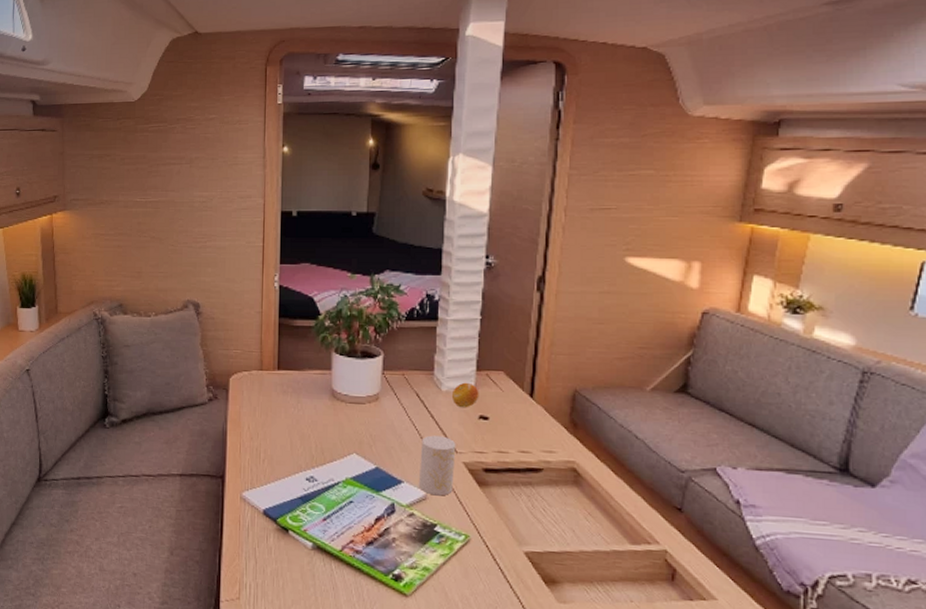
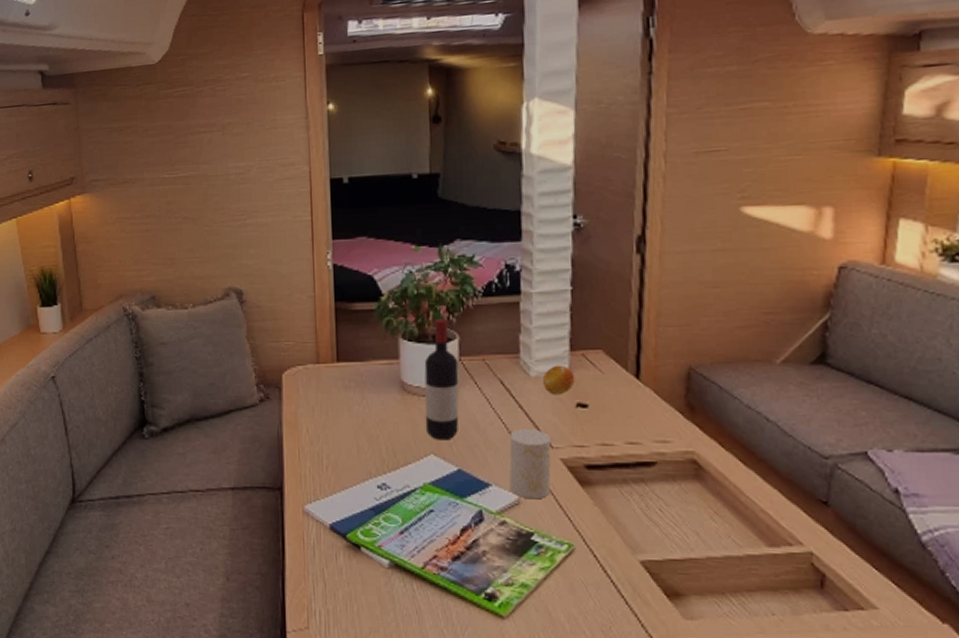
wine bottle: none [350,337,382,442] -> present [424,318,459,441]

